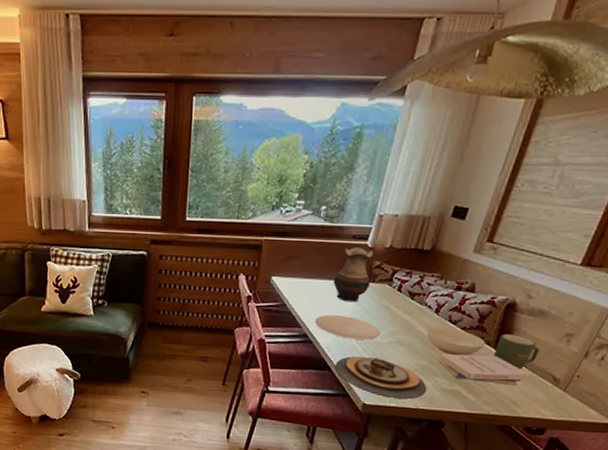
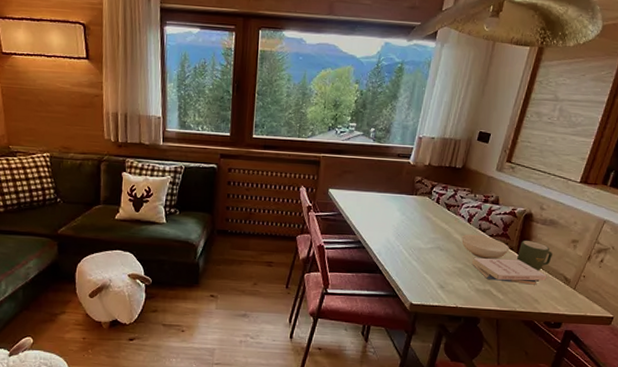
plate: present [315,315,380,340] -> none [367,223,423,246]
vase: present [333,247,373,301] -> none [382,164,415,212]
plate: present [335,356,427,399] -> none [385,260,464,298]

